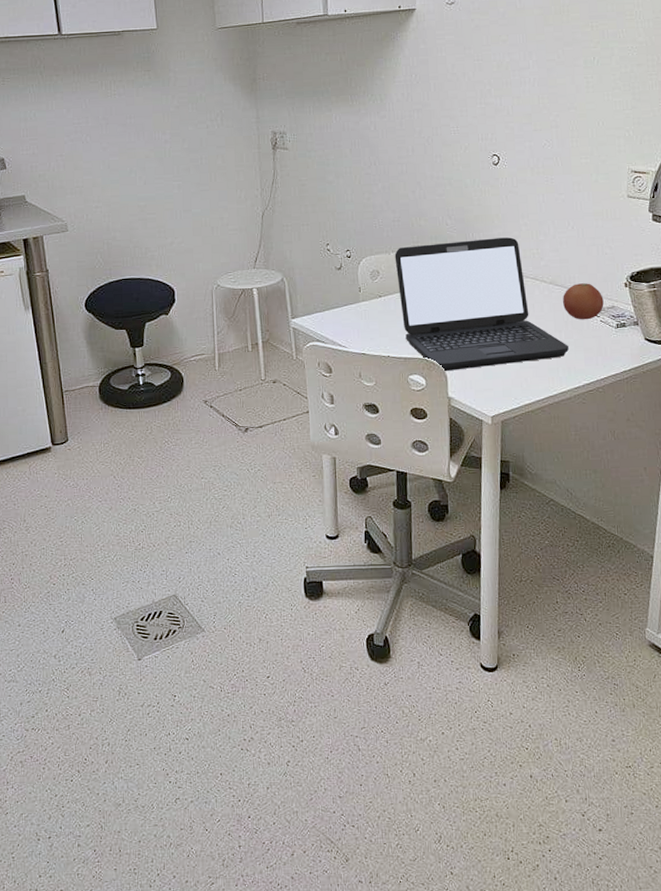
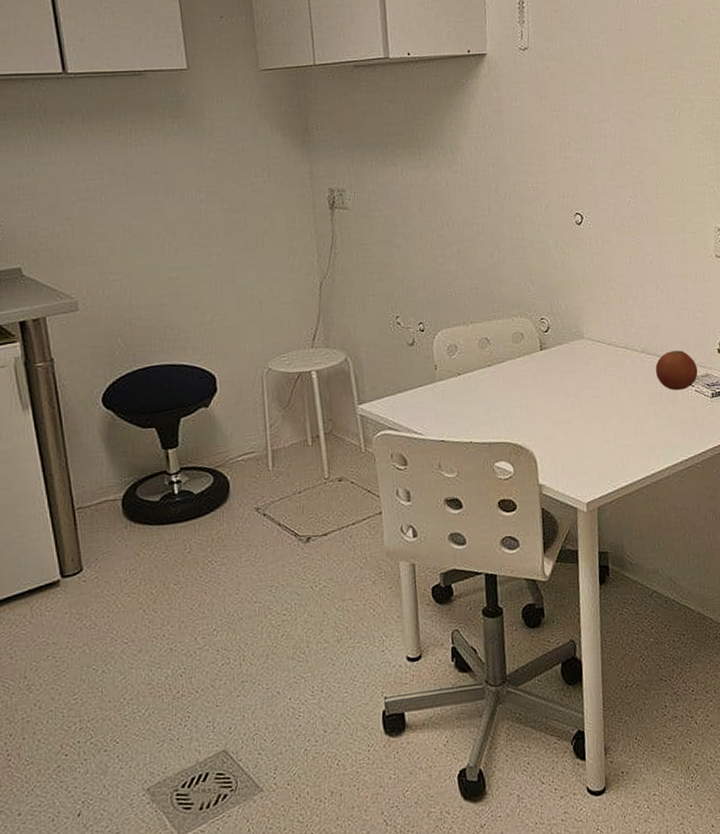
laptop: present [394,237,569,372] -> none [473,303,664,456]

